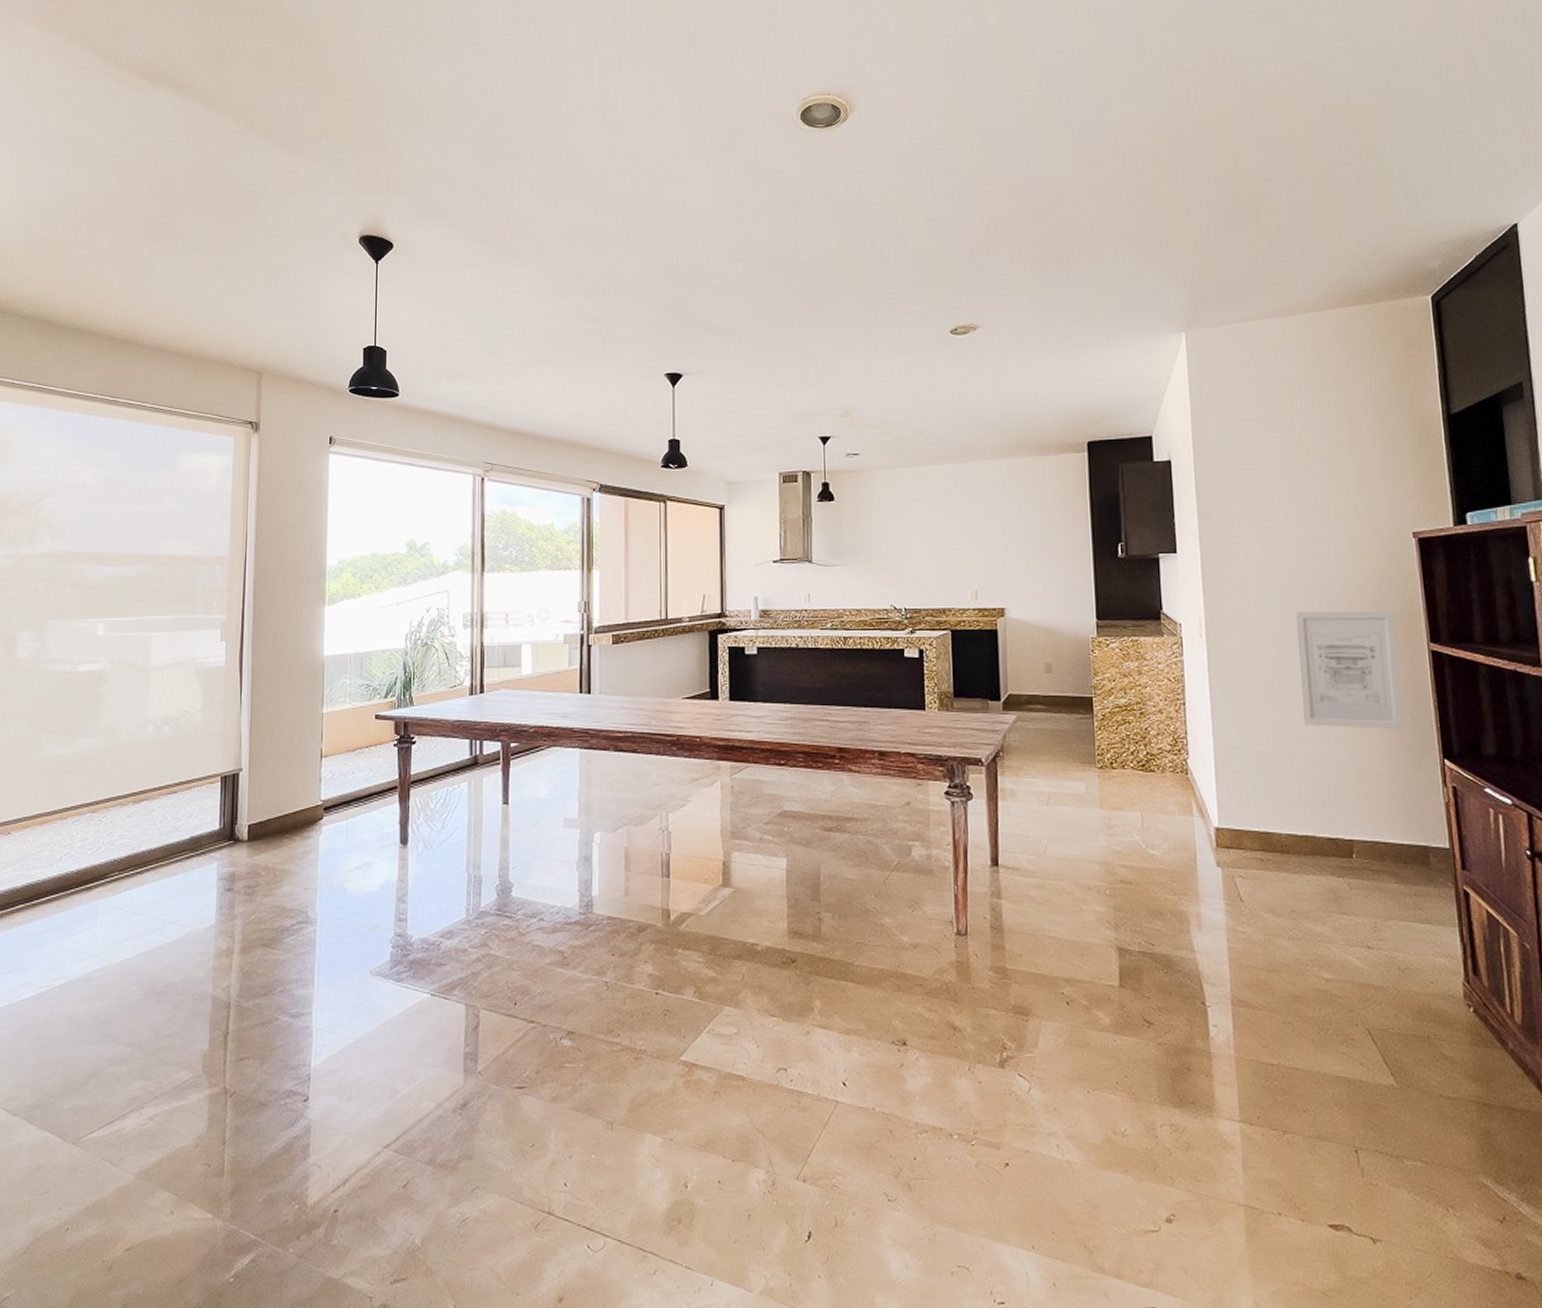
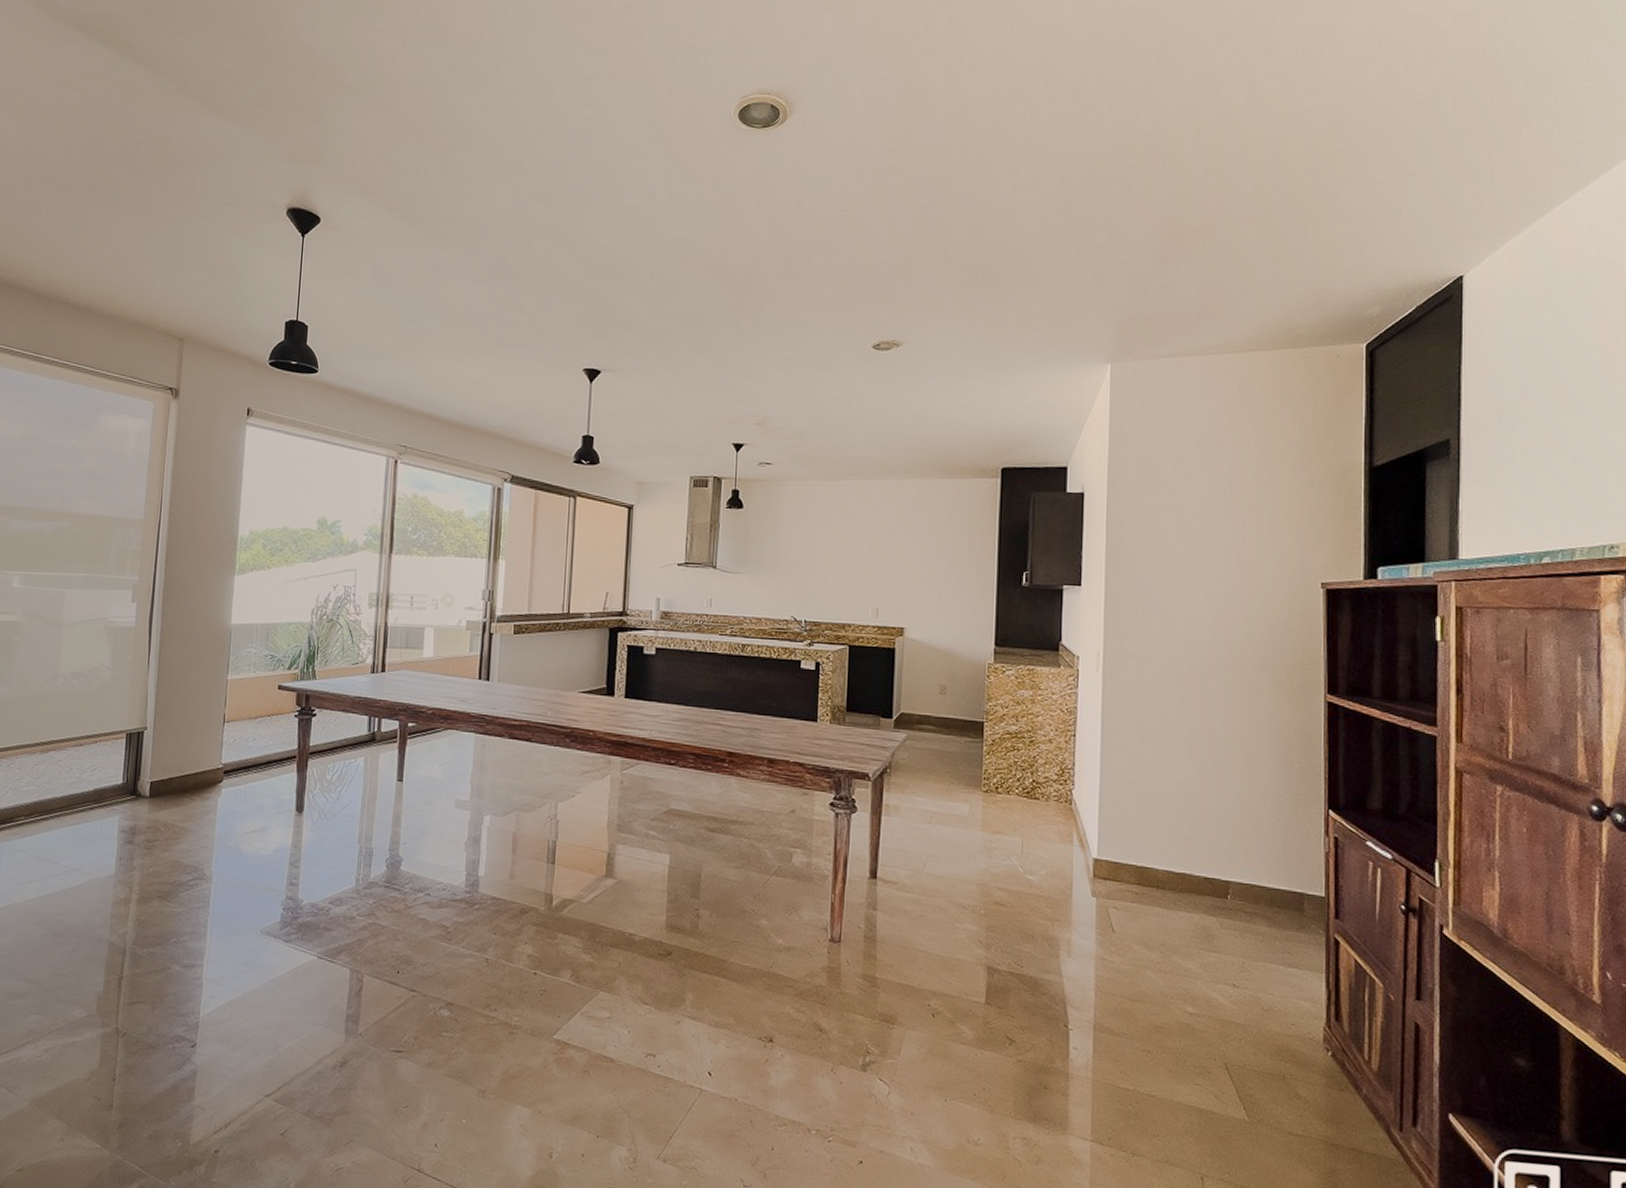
wall art: present [1295,610,1405,730] -> none [1191,653,1295,778]

